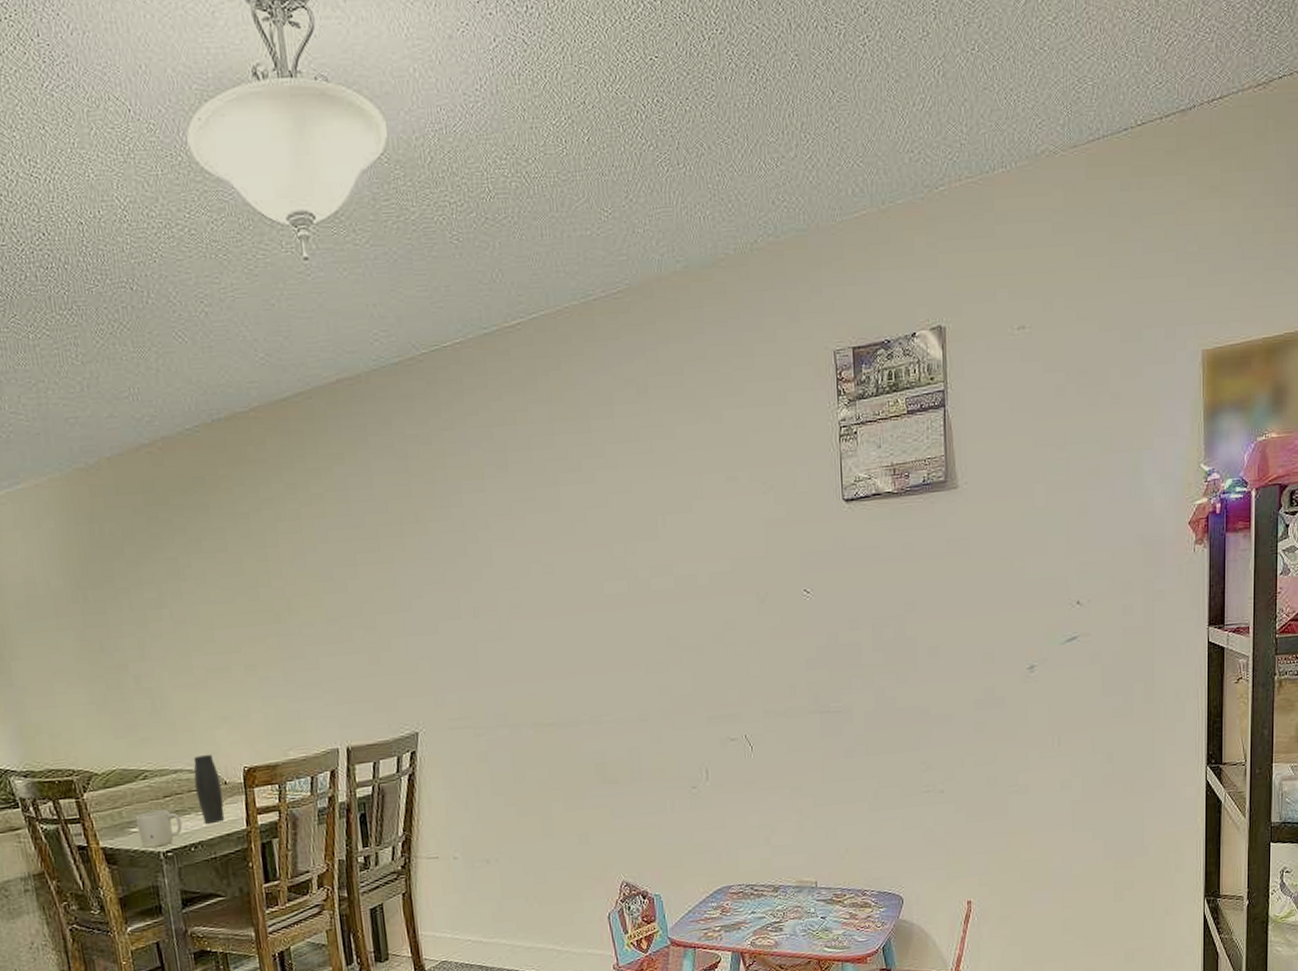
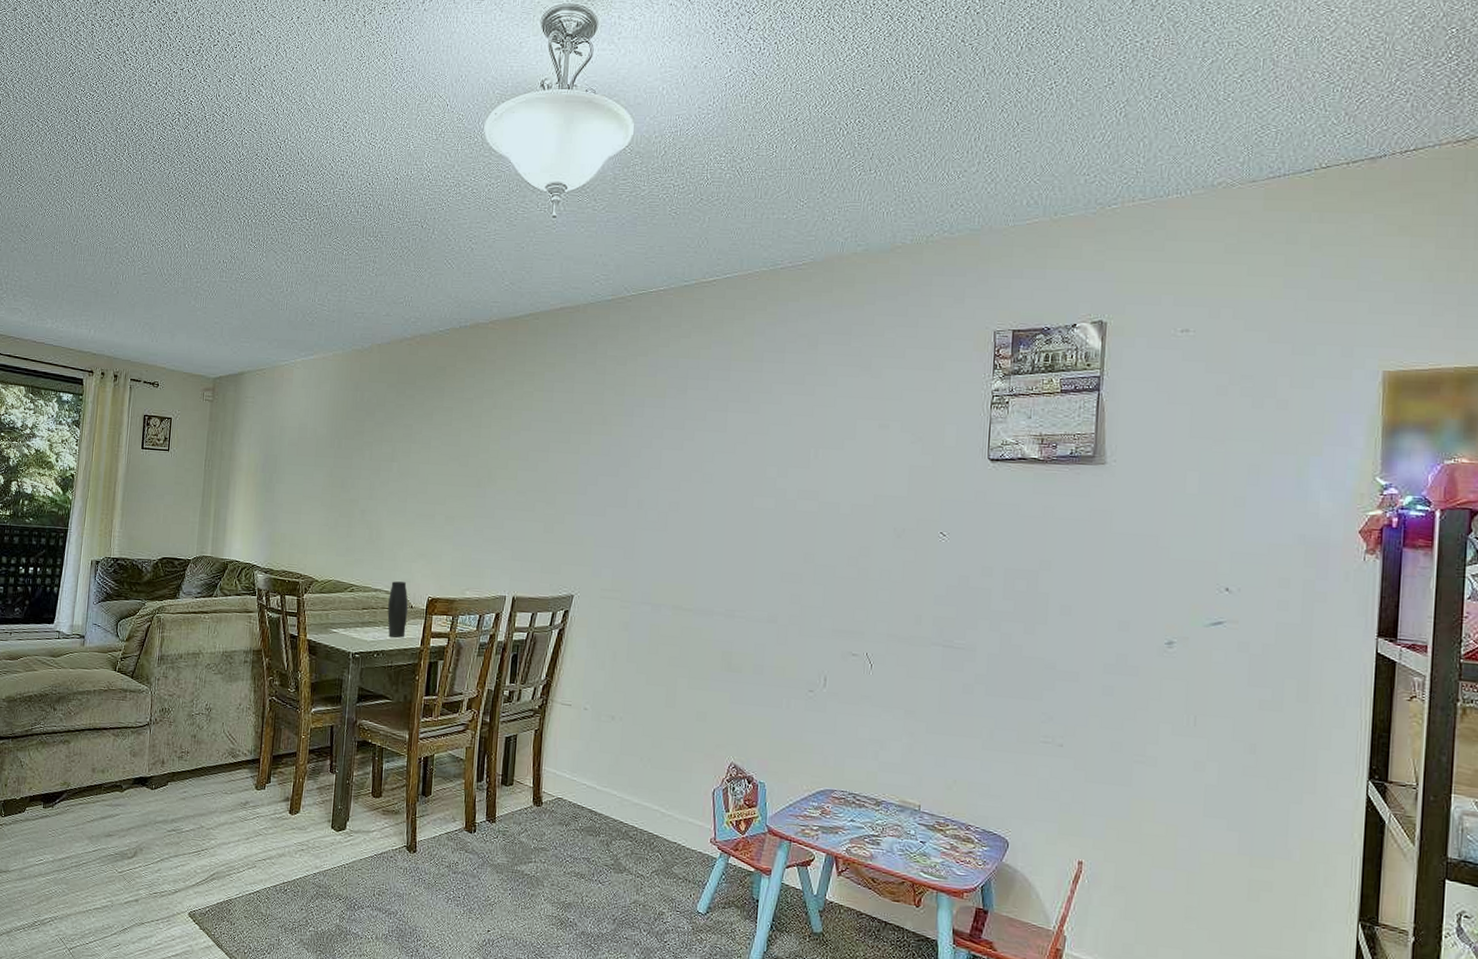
mug: present [135,810,183,848] -> none [337,618,372,648]

